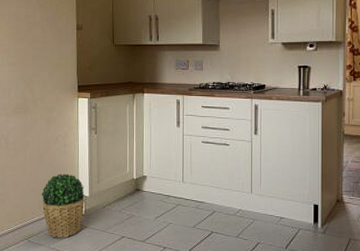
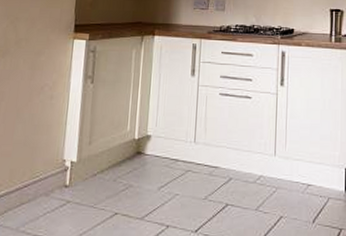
potted plant: present [41,173,86,239] -> none [13,133,72,218]

